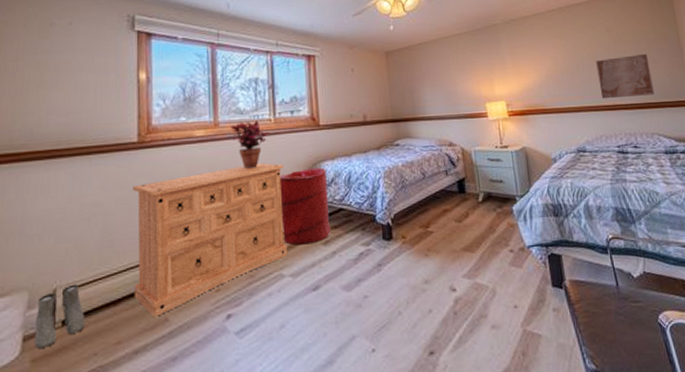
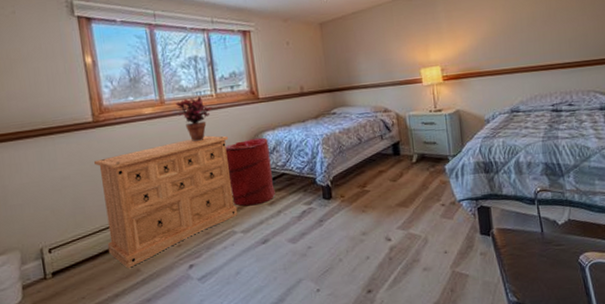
boots: present [34,284,85,350] -> none [28,243,72,295]
wall art: present [596,53,654,99] -> none [535,9,594,59]

